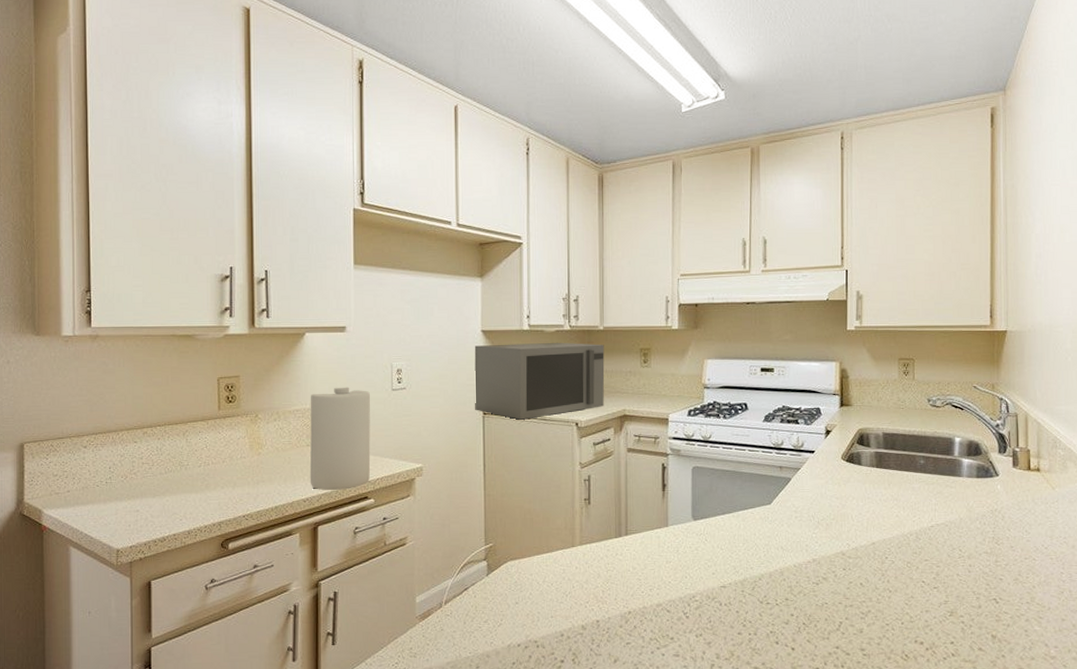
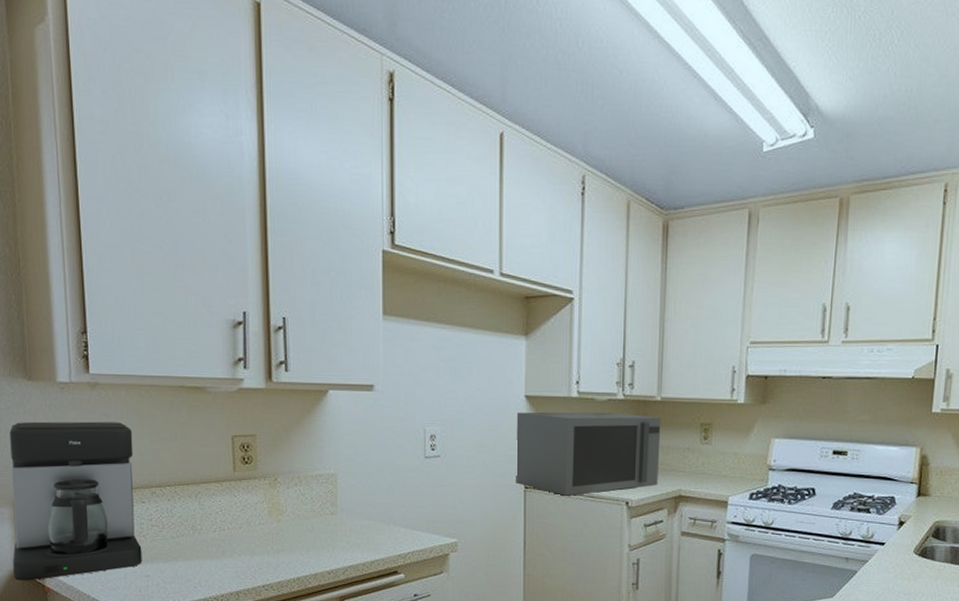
coffee maker: none [13,370,133,521] -> present [9,421,142,581]
paper towel holder: present [309,387,371,491] -> none [334,451,401,564]

